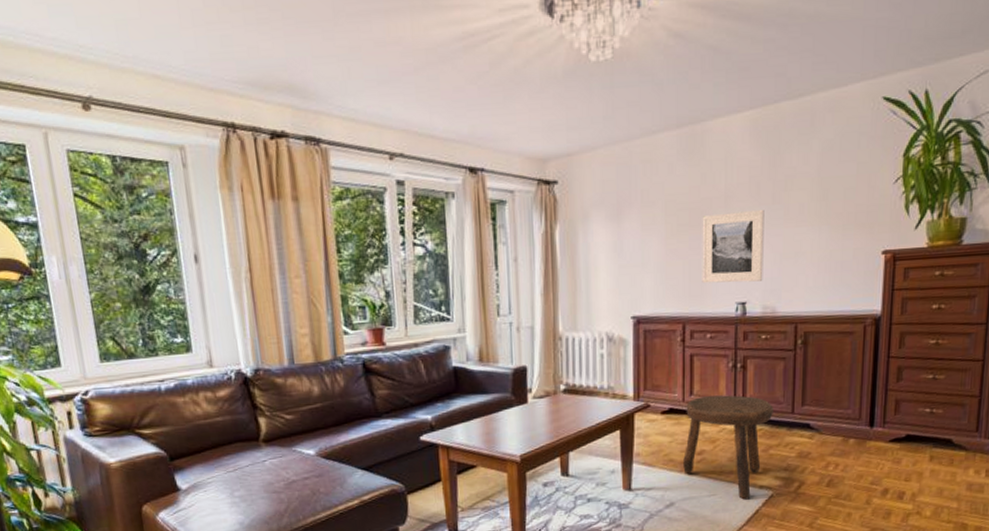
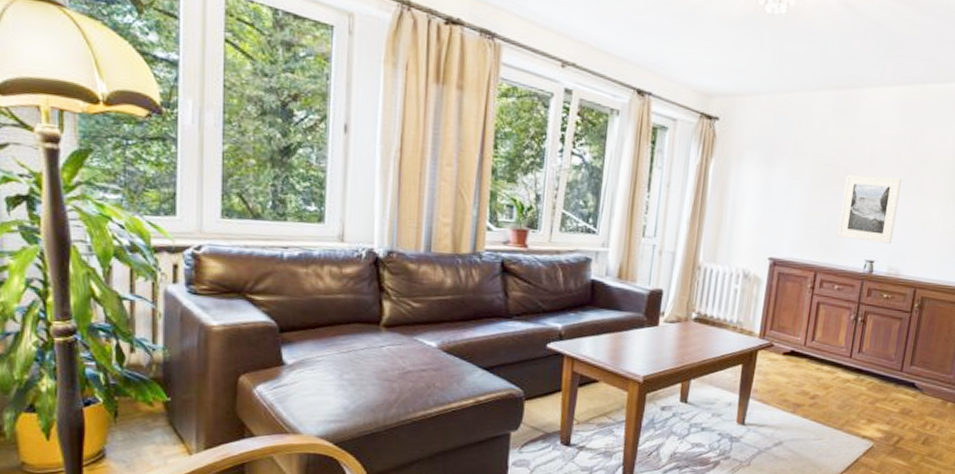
stool: present [683,395,773,500] -> none [795,343,885,448]

